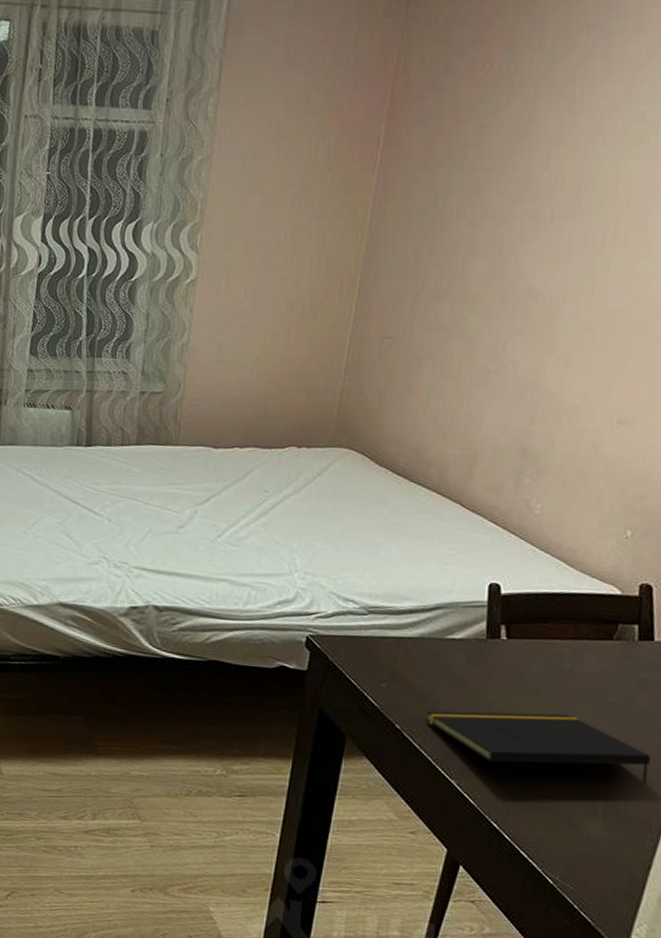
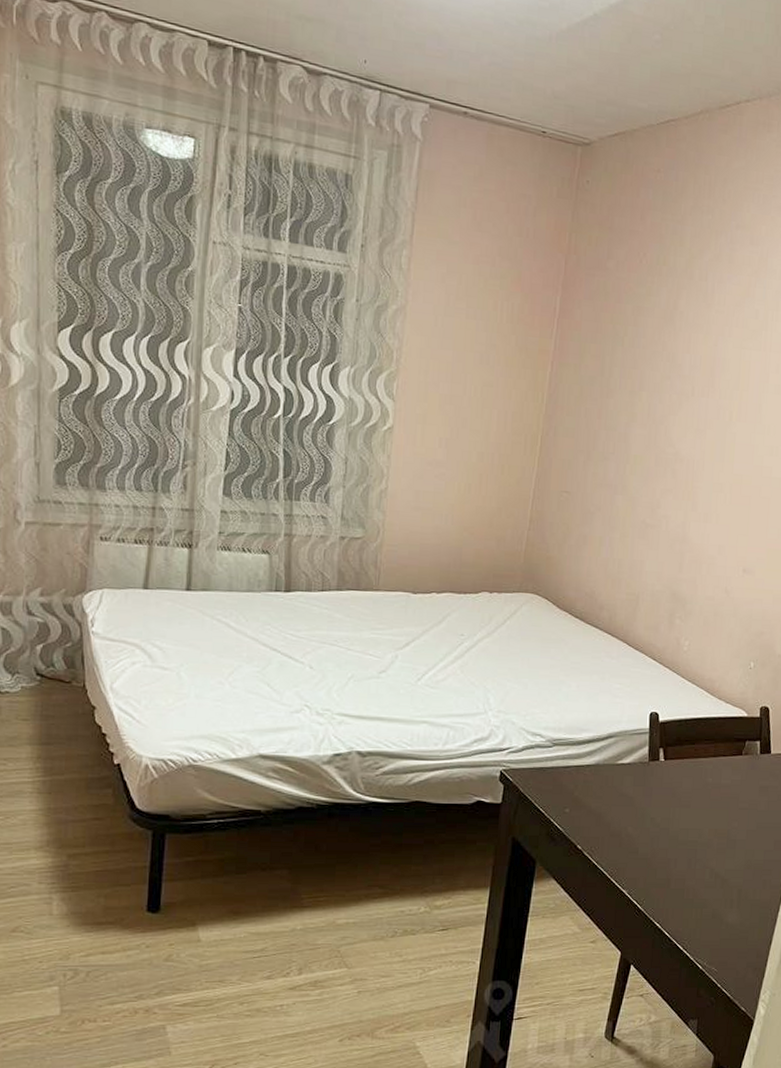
notepad: present [424,710,651,784] -> none [601,821,770,873]

